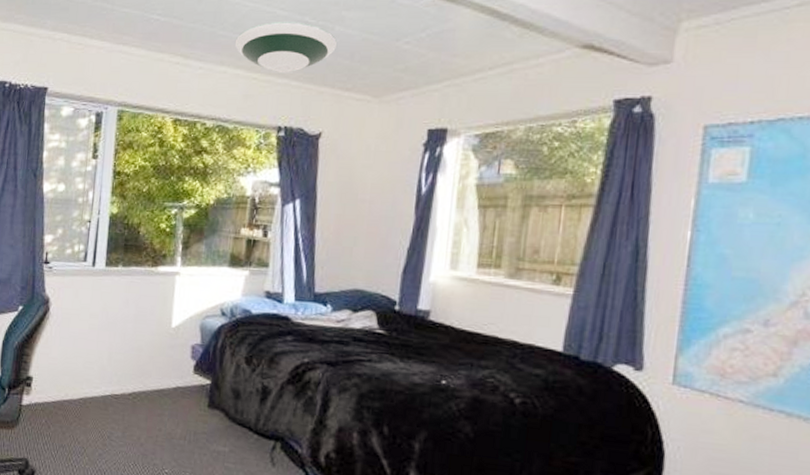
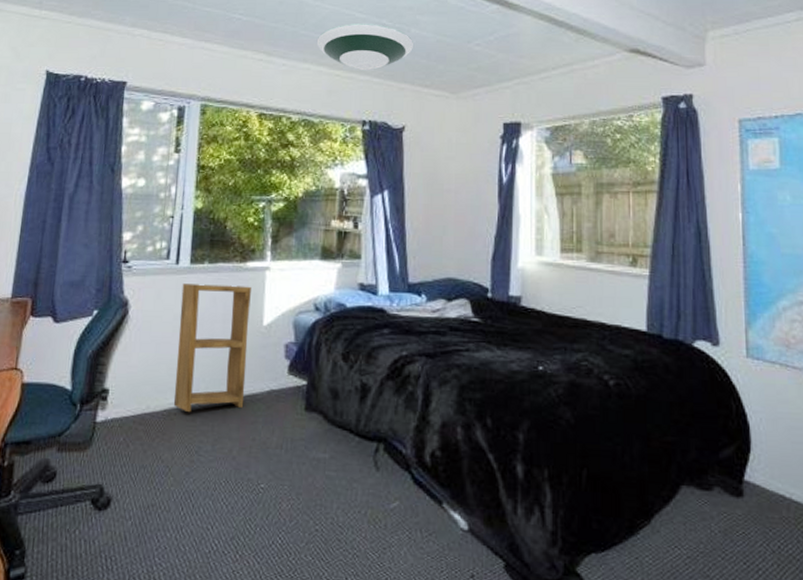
shelving unit: none [88,285,162,402] -> present [173,283,251,412]

